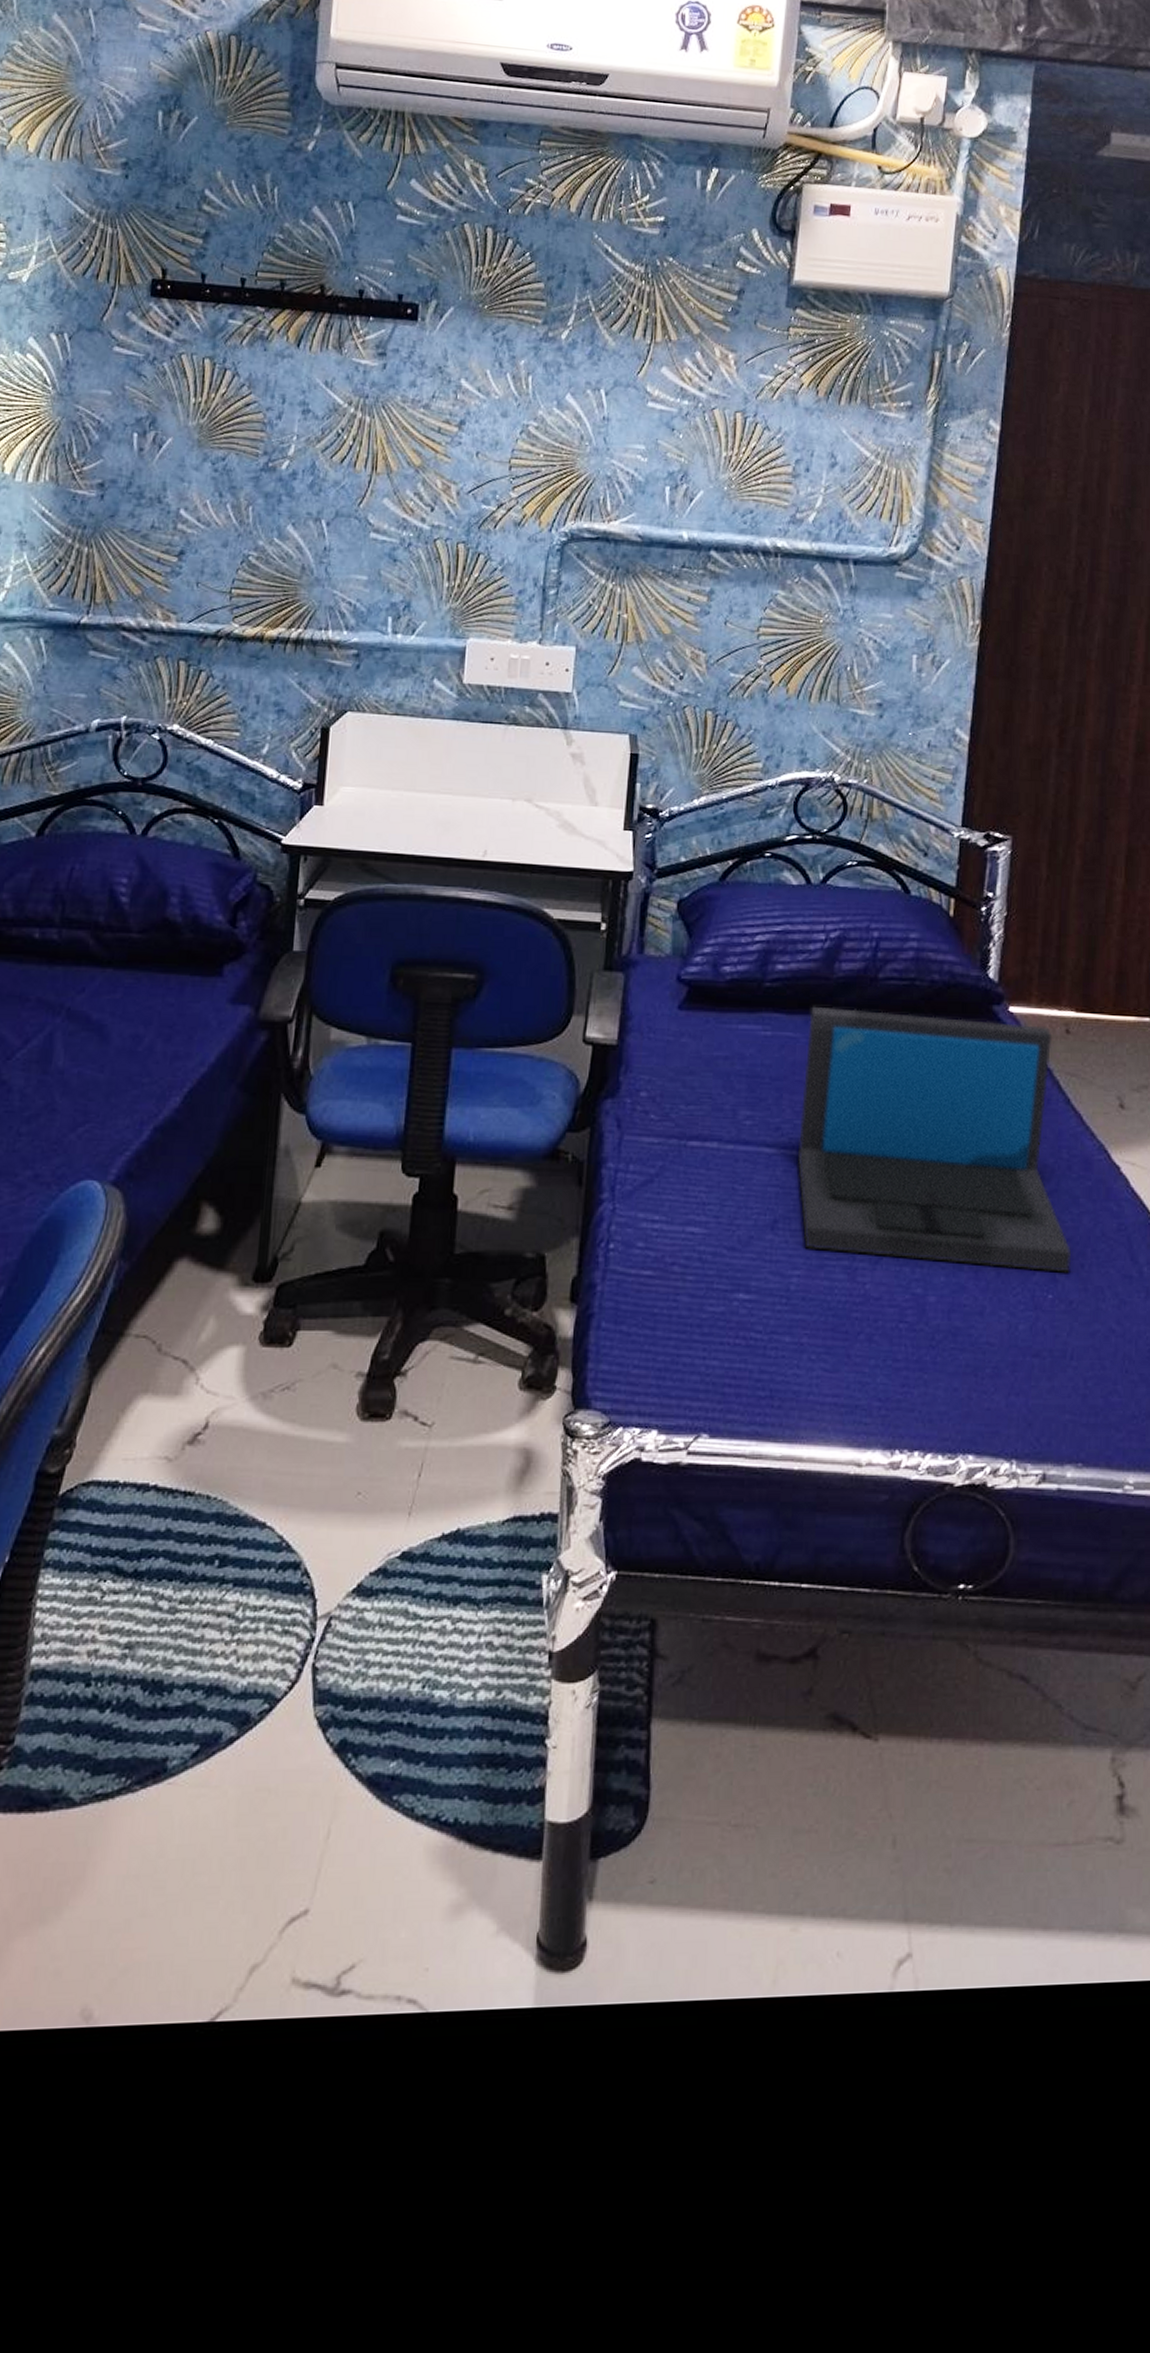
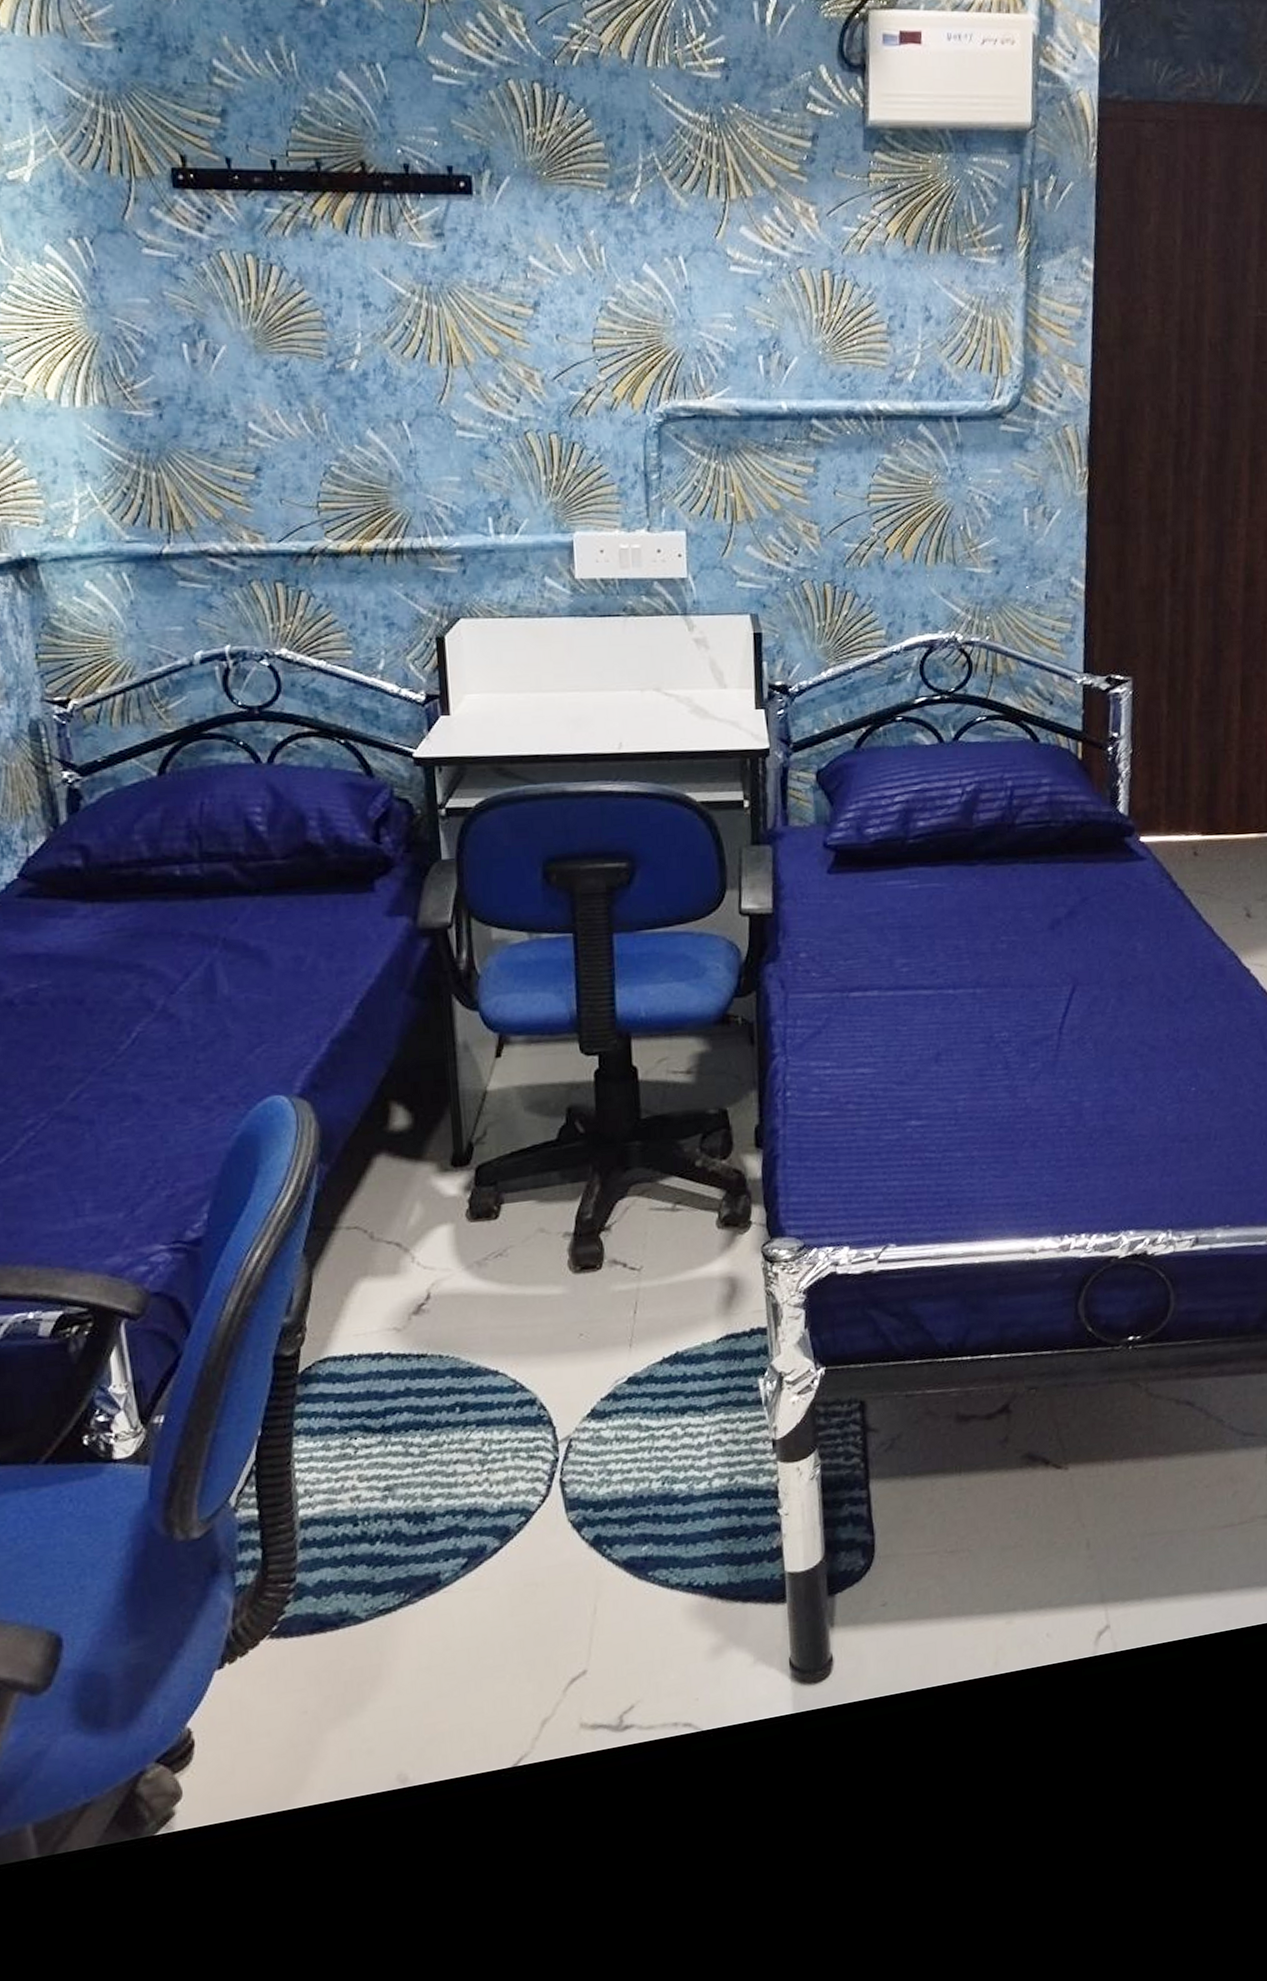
laptop: present [798,1006,1072,1273] -> none [953,851,1211,1076]

